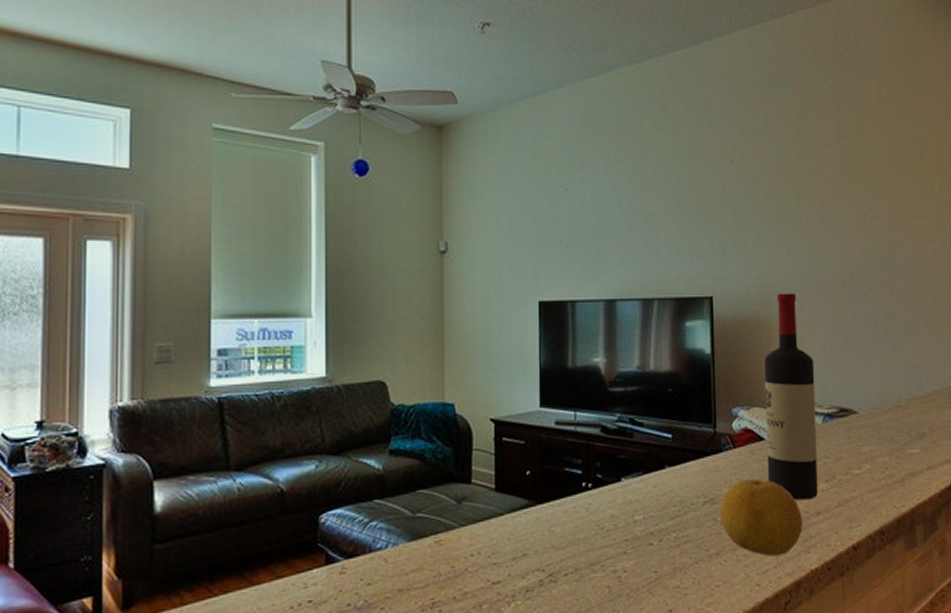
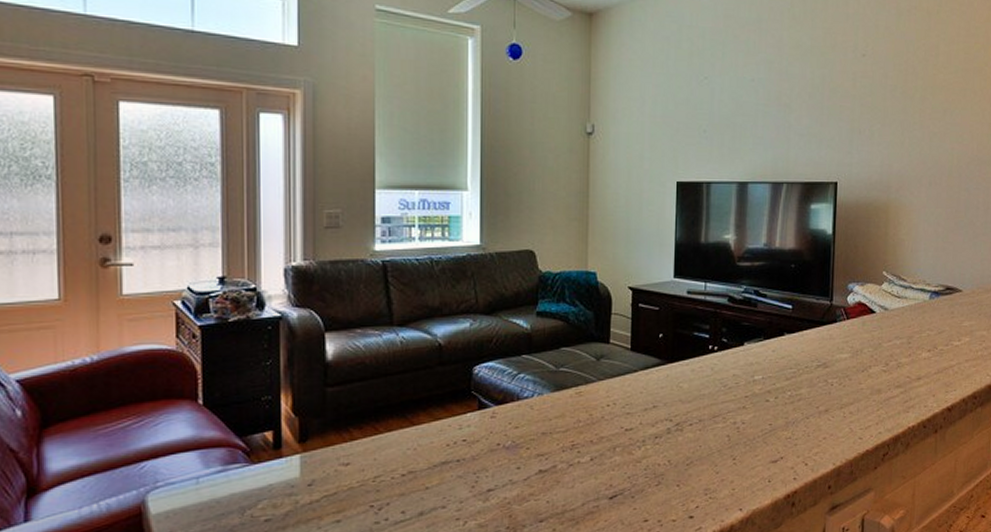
fruit: present [720,478,803,557] -> none [831,347,904,415]
wine bottle: present [764,293,818,501] -> none [876,180,927,367]

